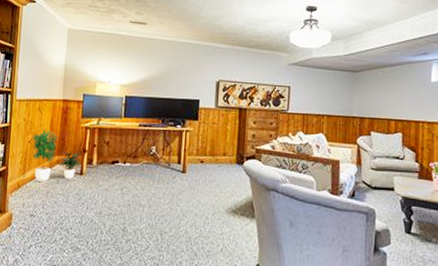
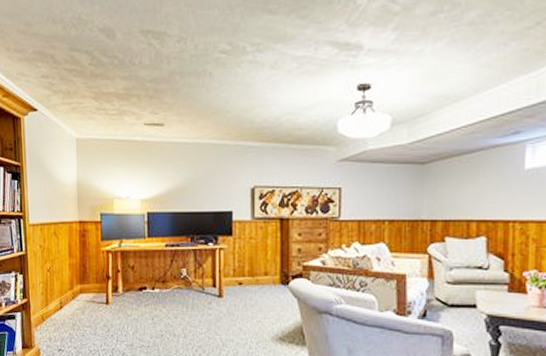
potted plant: present [31,129,82,183] -> none [50,255,106,314]

